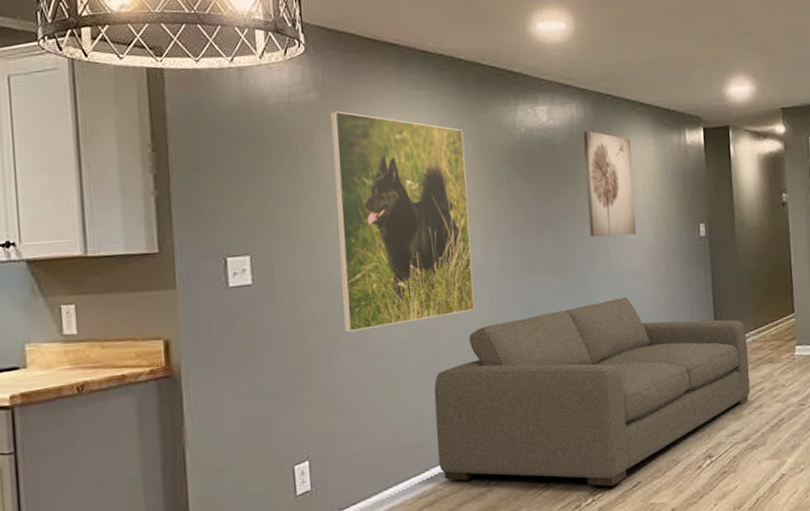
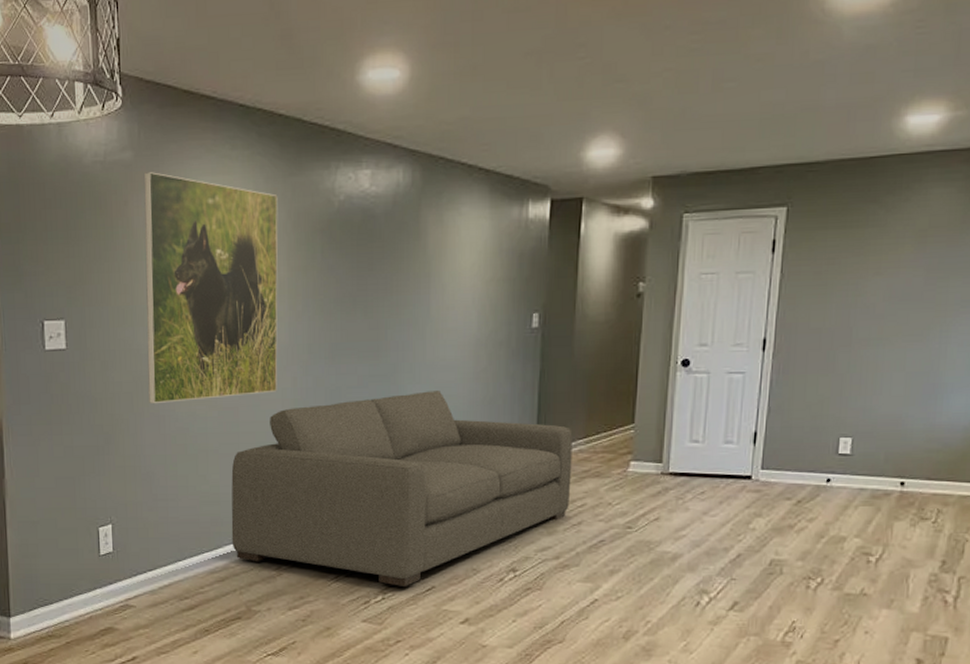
wall art: present [583,130,636,237] -> none [406,199,461,322]

